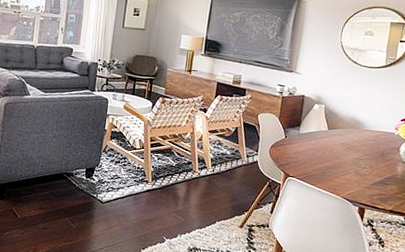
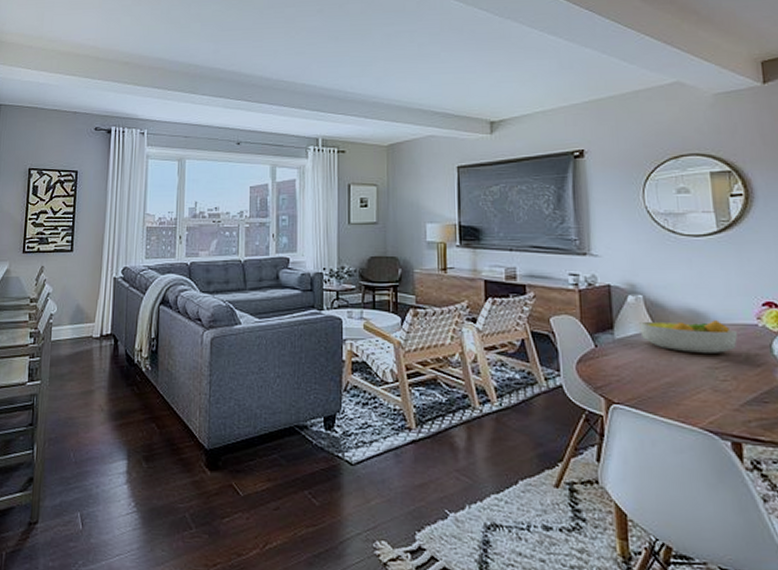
fruit bowl: none [317,123,381,150] -> present [639,320,738,353]

